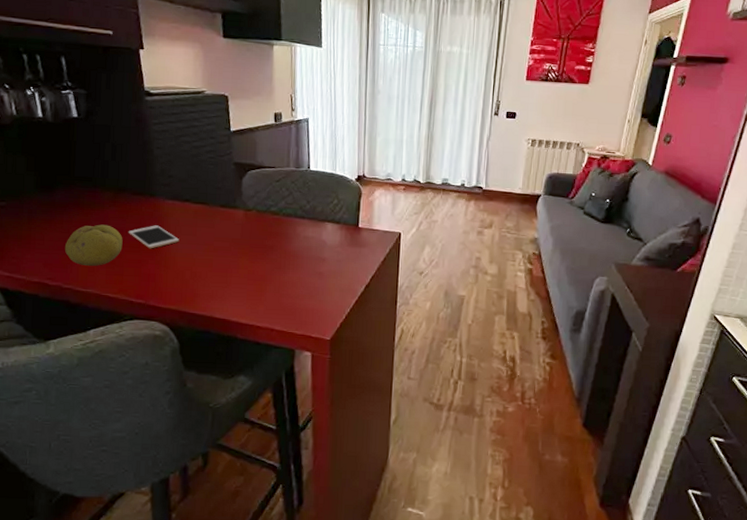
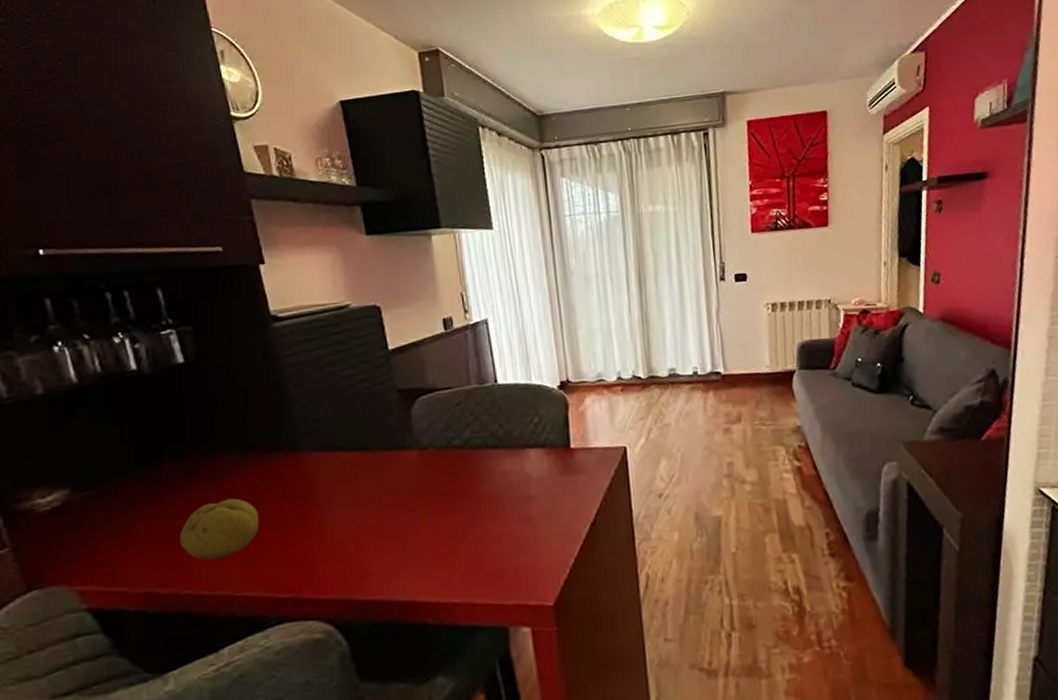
cell phone: present [128,225,180,249] -> none [264,488,336,522]

